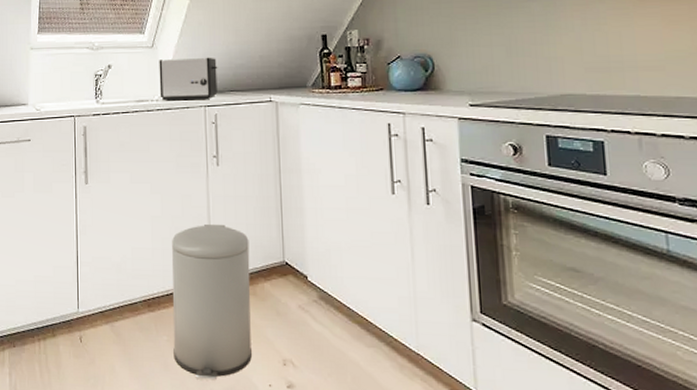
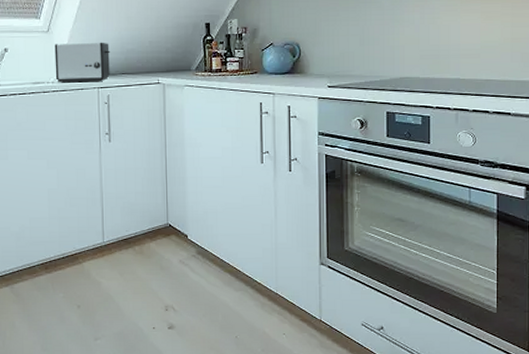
pedal bin: present [171,223,252,381] -> none [66,193,138,328]

